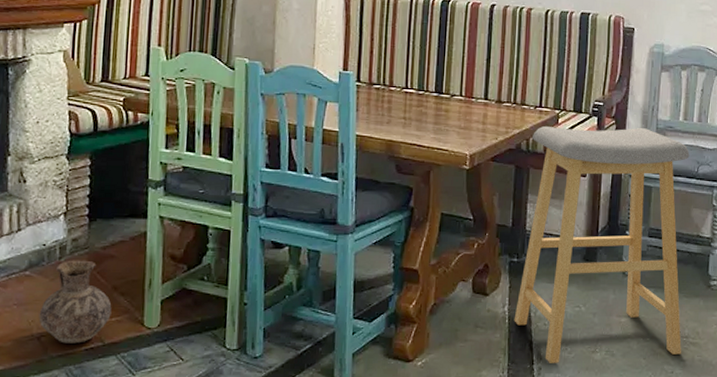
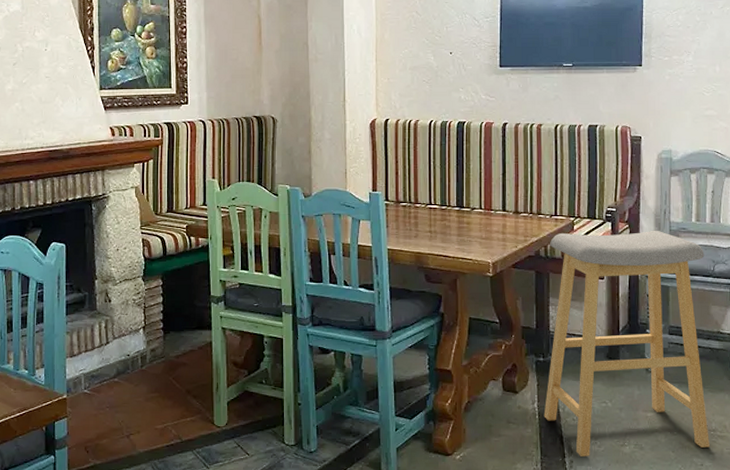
ceramic jug: present [38,260,112,344] -> none [127,368,187,441]

